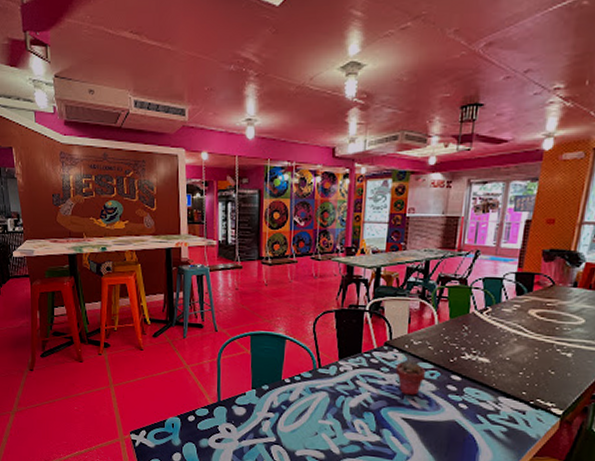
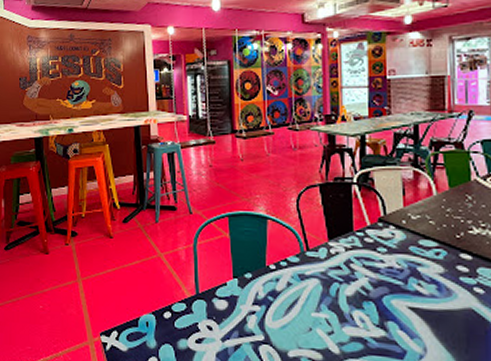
potted succulent: present [395,360,425,396] -> none [394,237,429,280]

